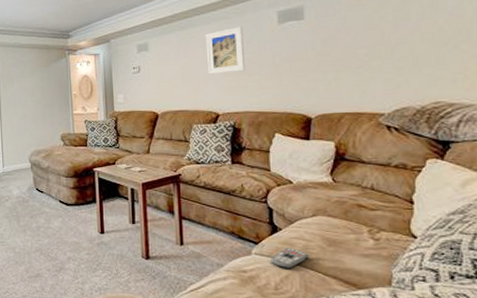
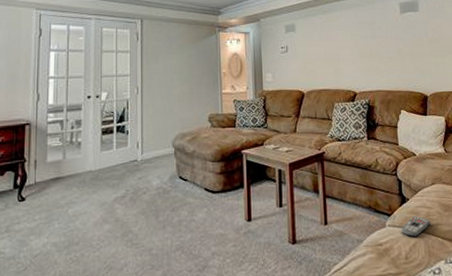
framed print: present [205,26,246,75] -> none [344,13,377,56]

